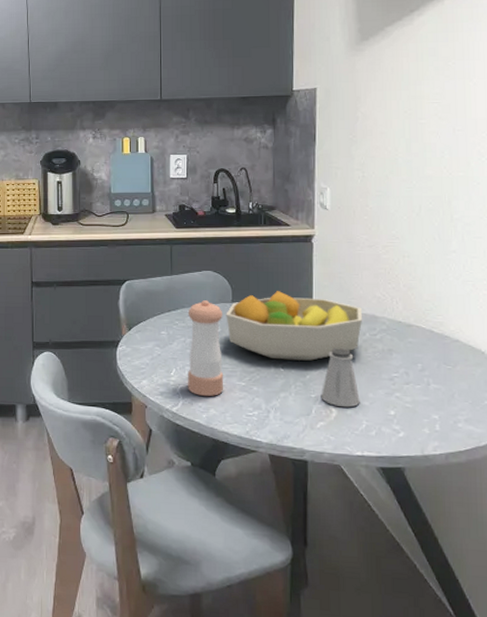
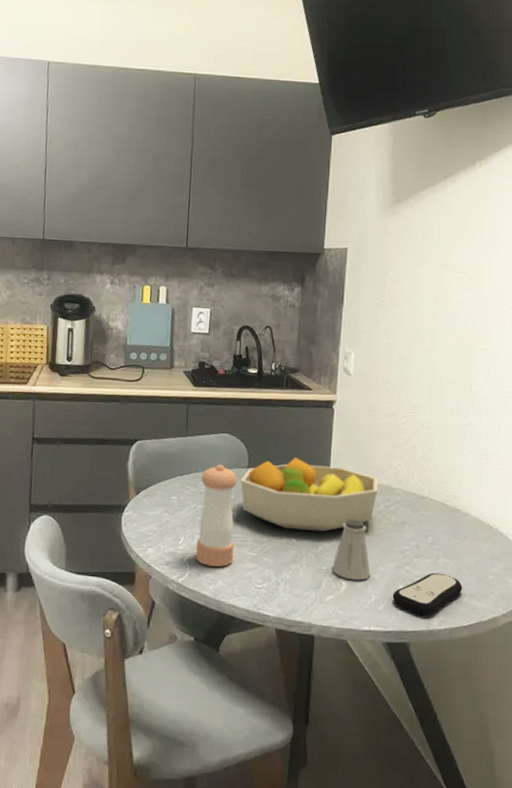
remote control: none [384,398,457,441] -> present [392,572,463,616]

